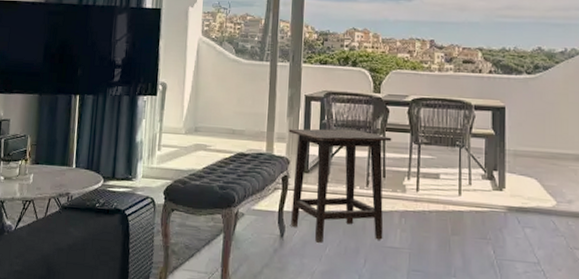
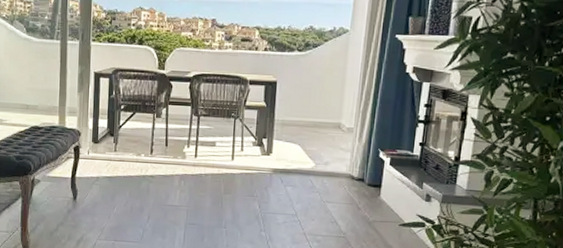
side table: present [288,128,392,243] -> none [79,103,175,204]

